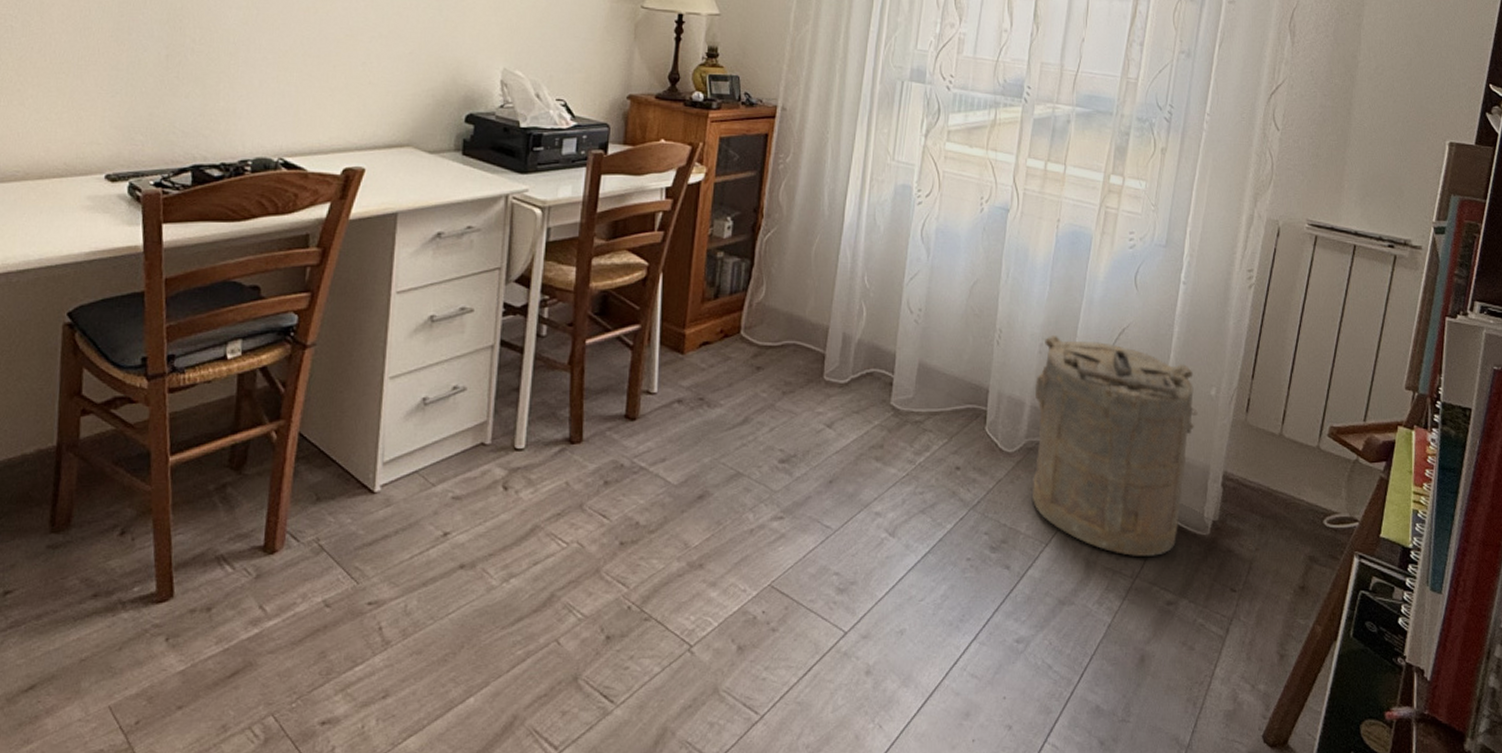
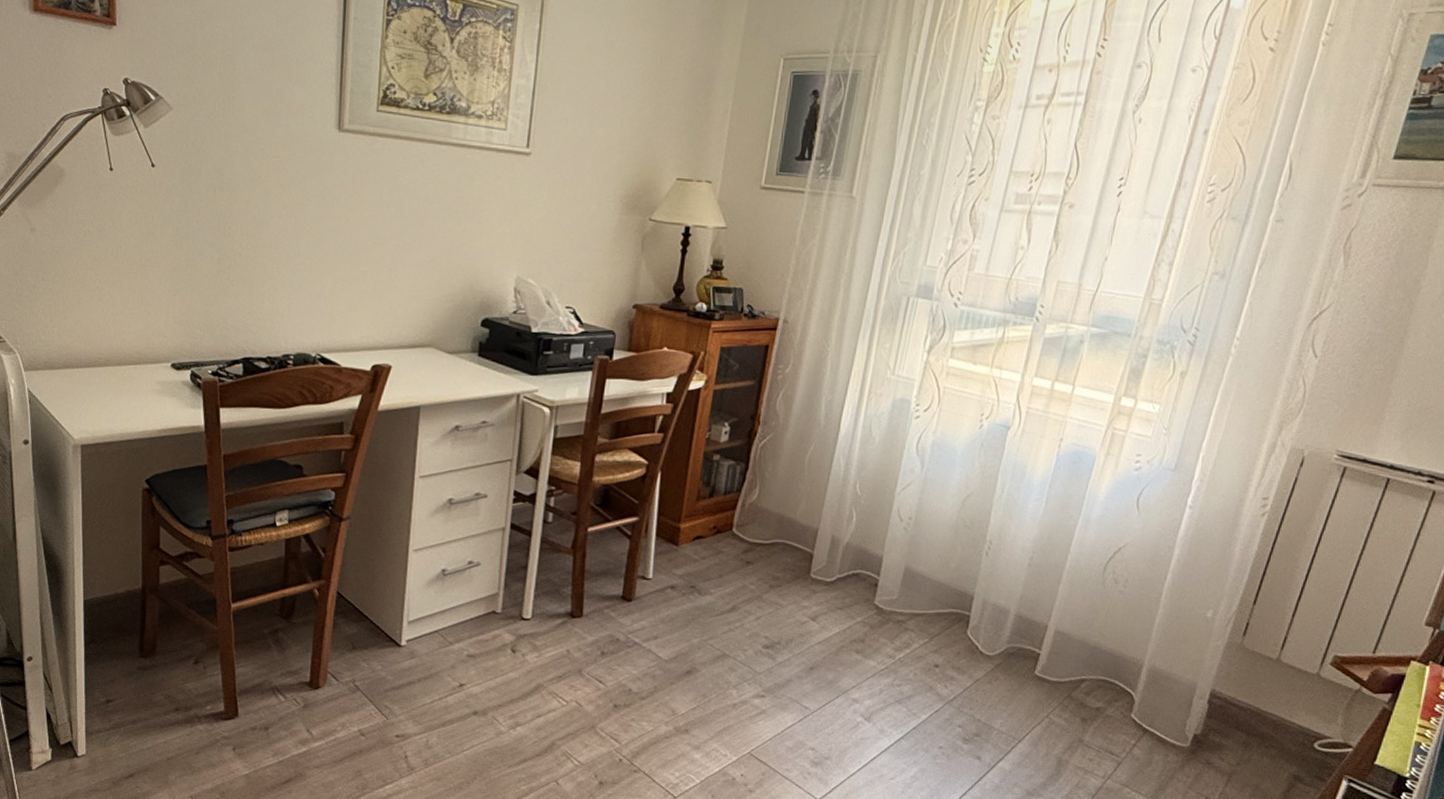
laundry hamper: present [1031,334,1198,556] -> none [1008,549,1191,761]

